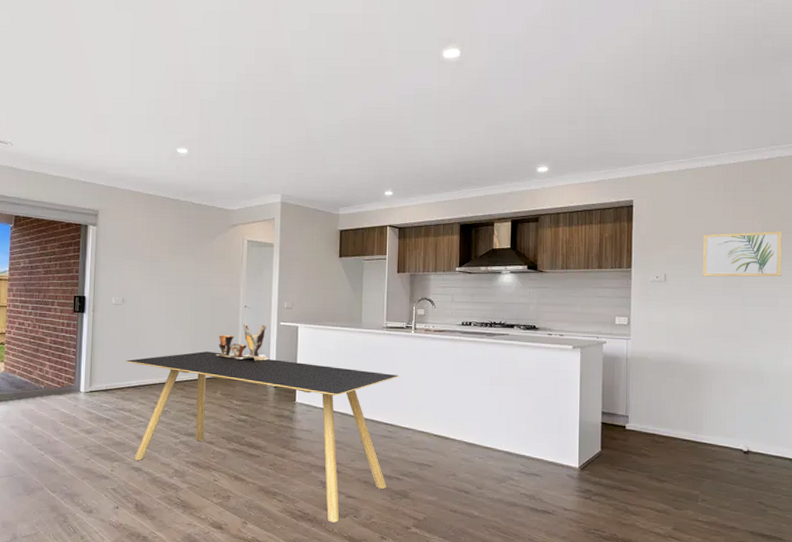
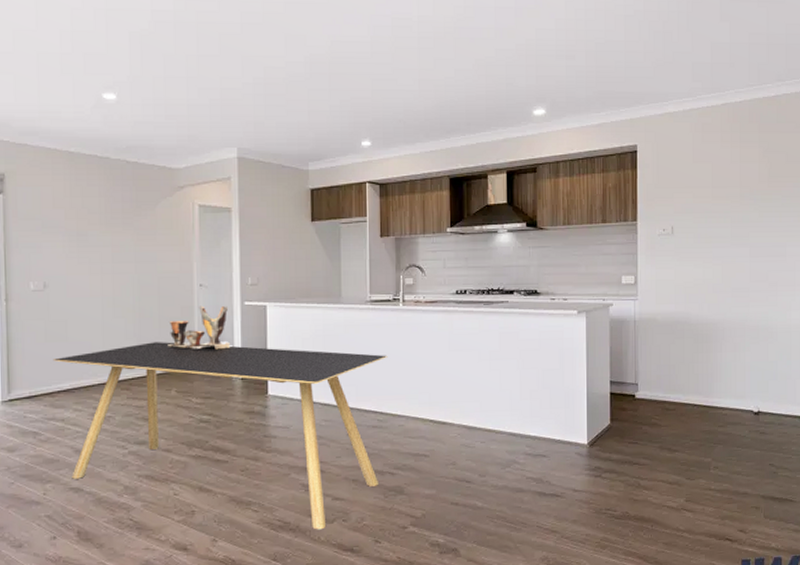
wall art: present [703,230,782,277] -> none [710,174,789,227]

